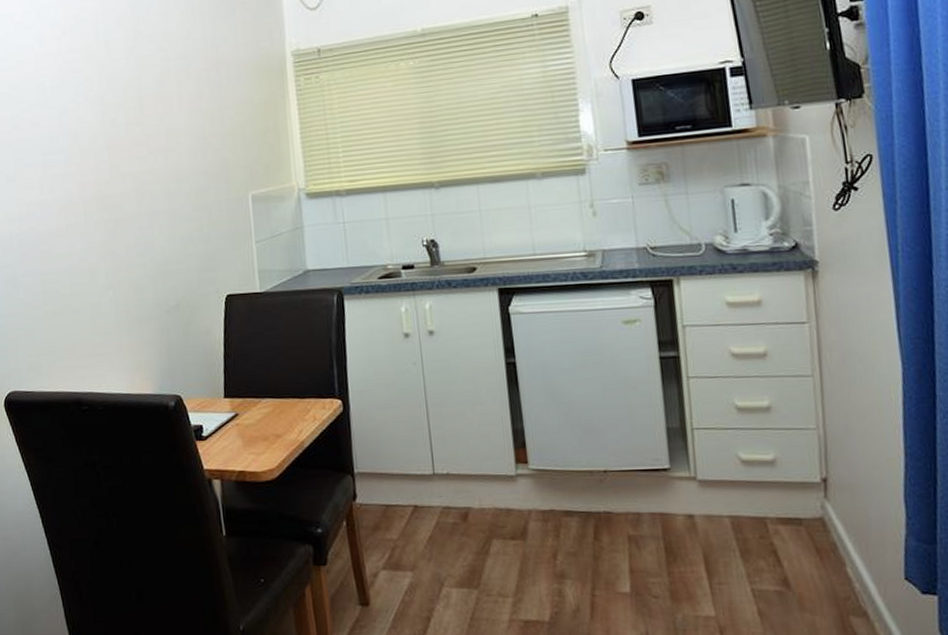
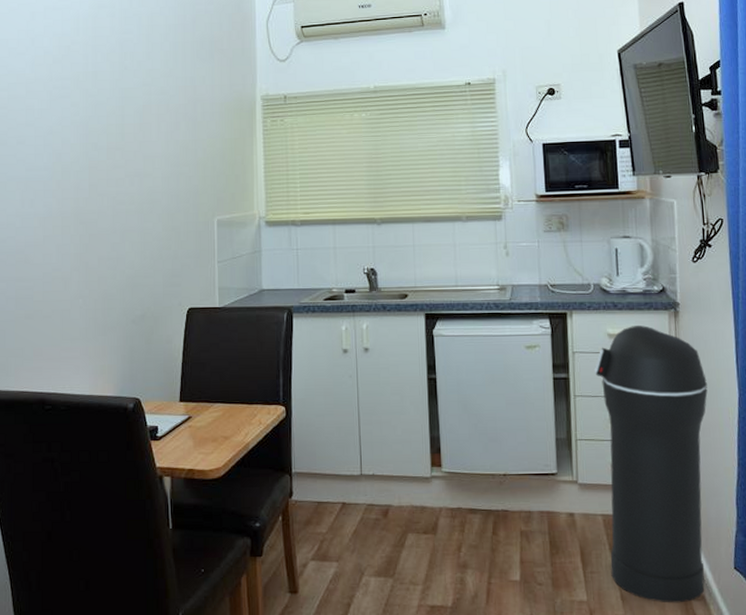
trash can: none [710,290,867,620] -> present [594,325,708,603]

